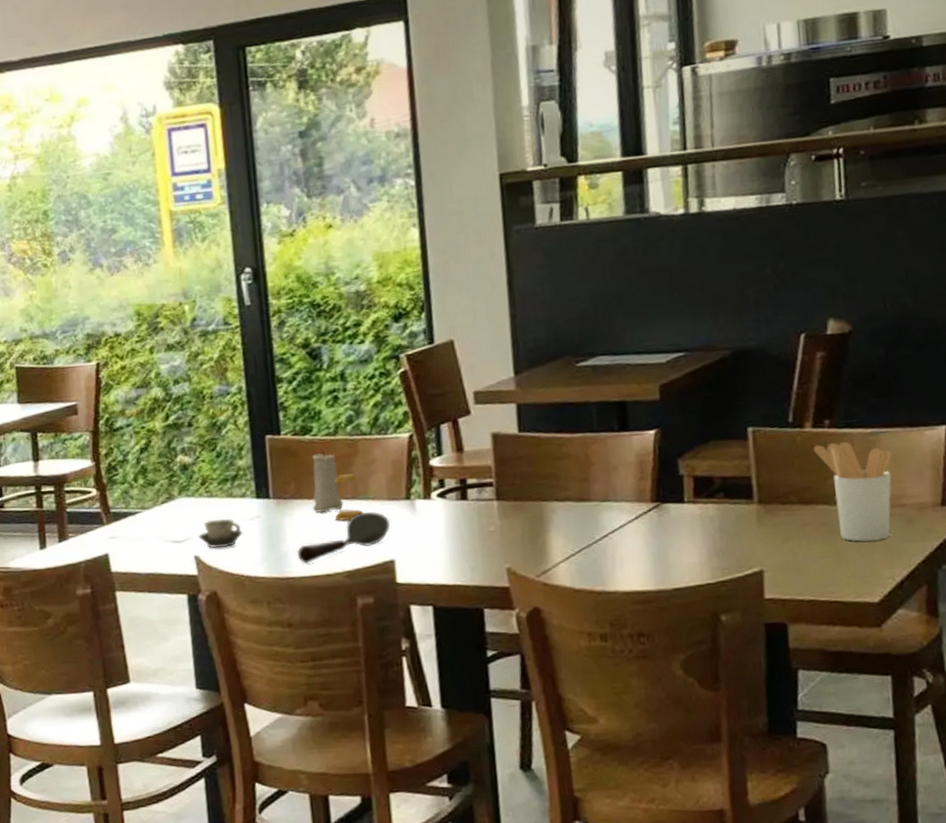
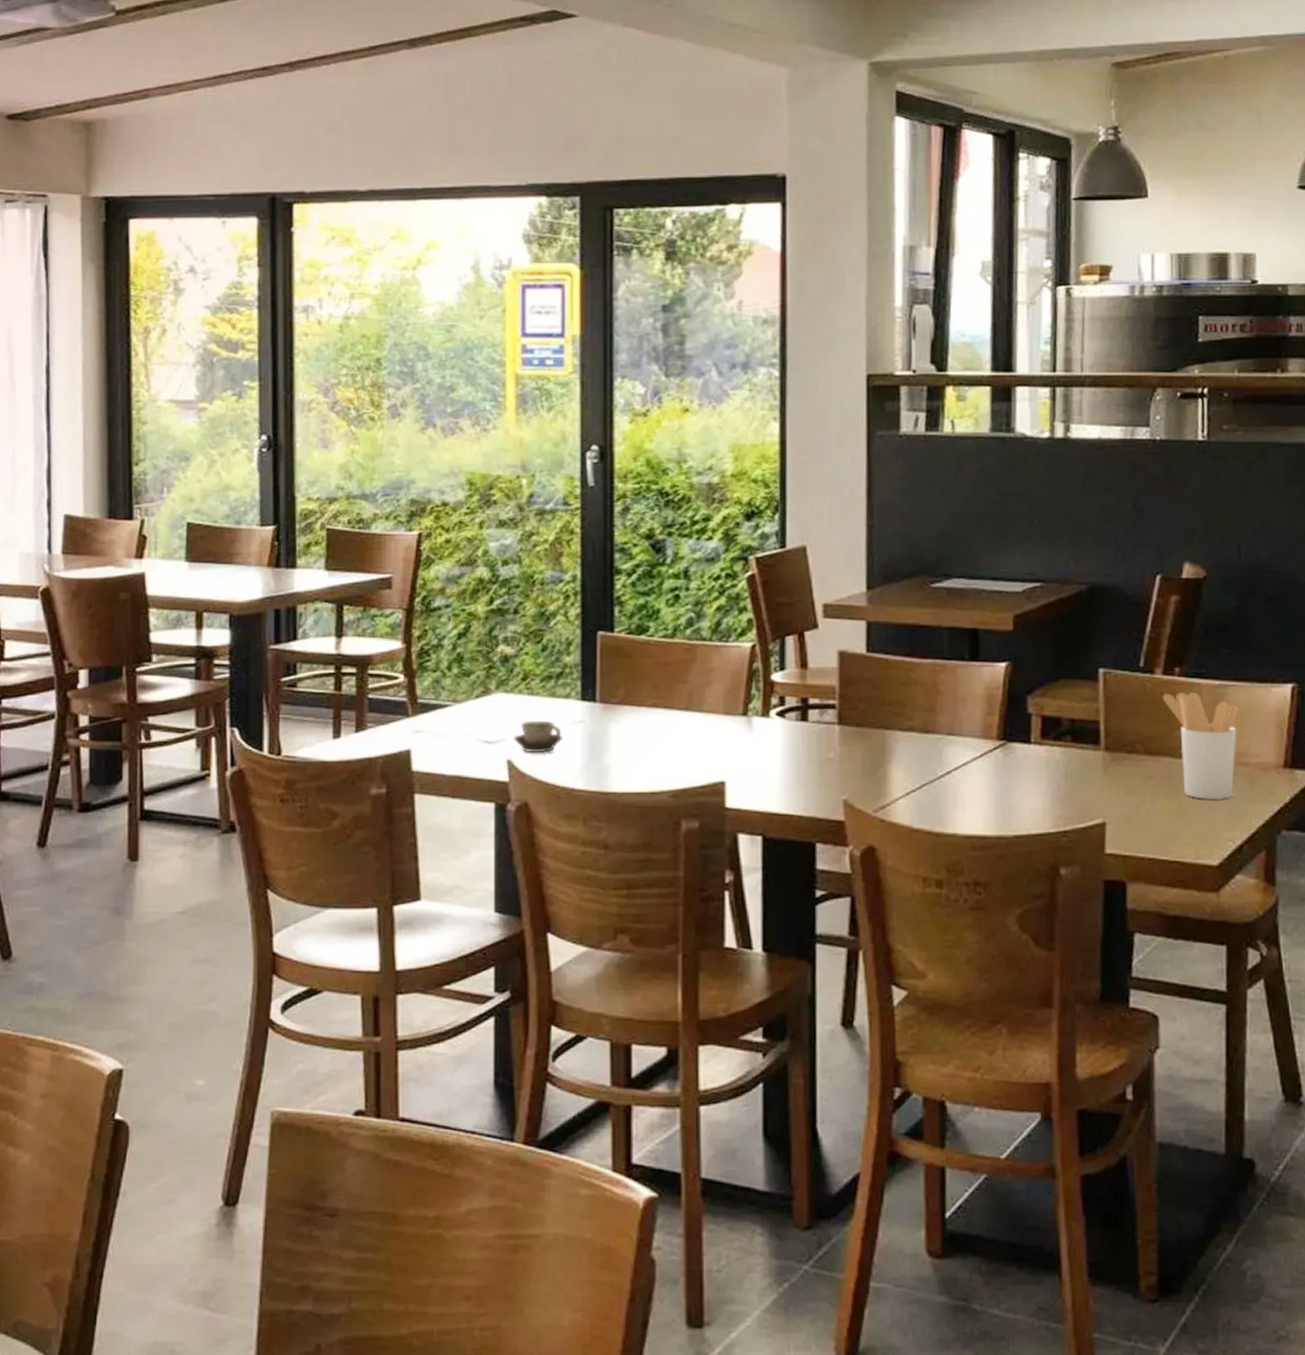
spoon: present [297,512,391,564] -> none [620,726,724,778]
candle: present [312,449,344,513] -> none [641,652,675,722]
salt shaker: present [334,473,363,522] -> none [664,681,696,734]

